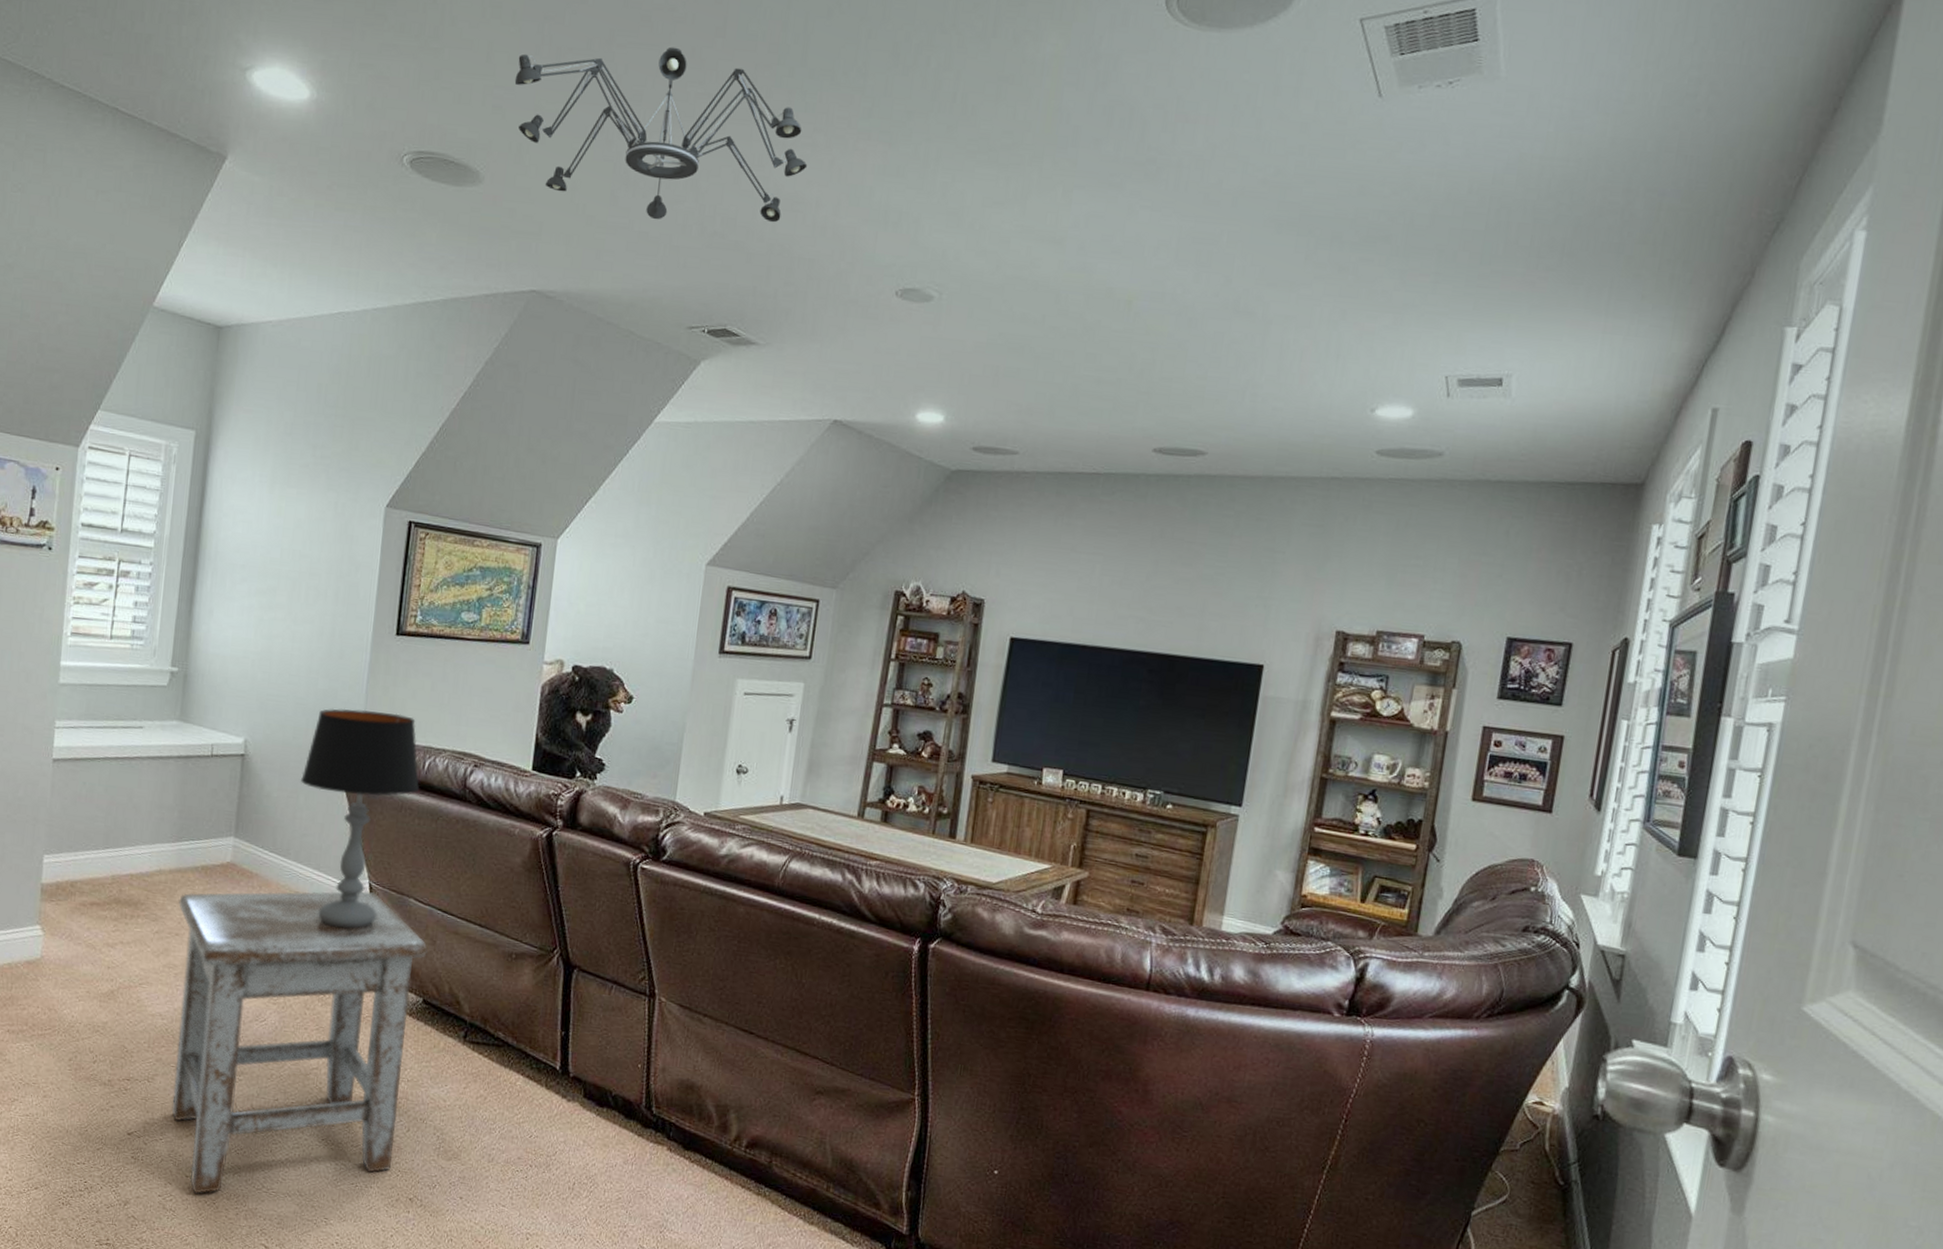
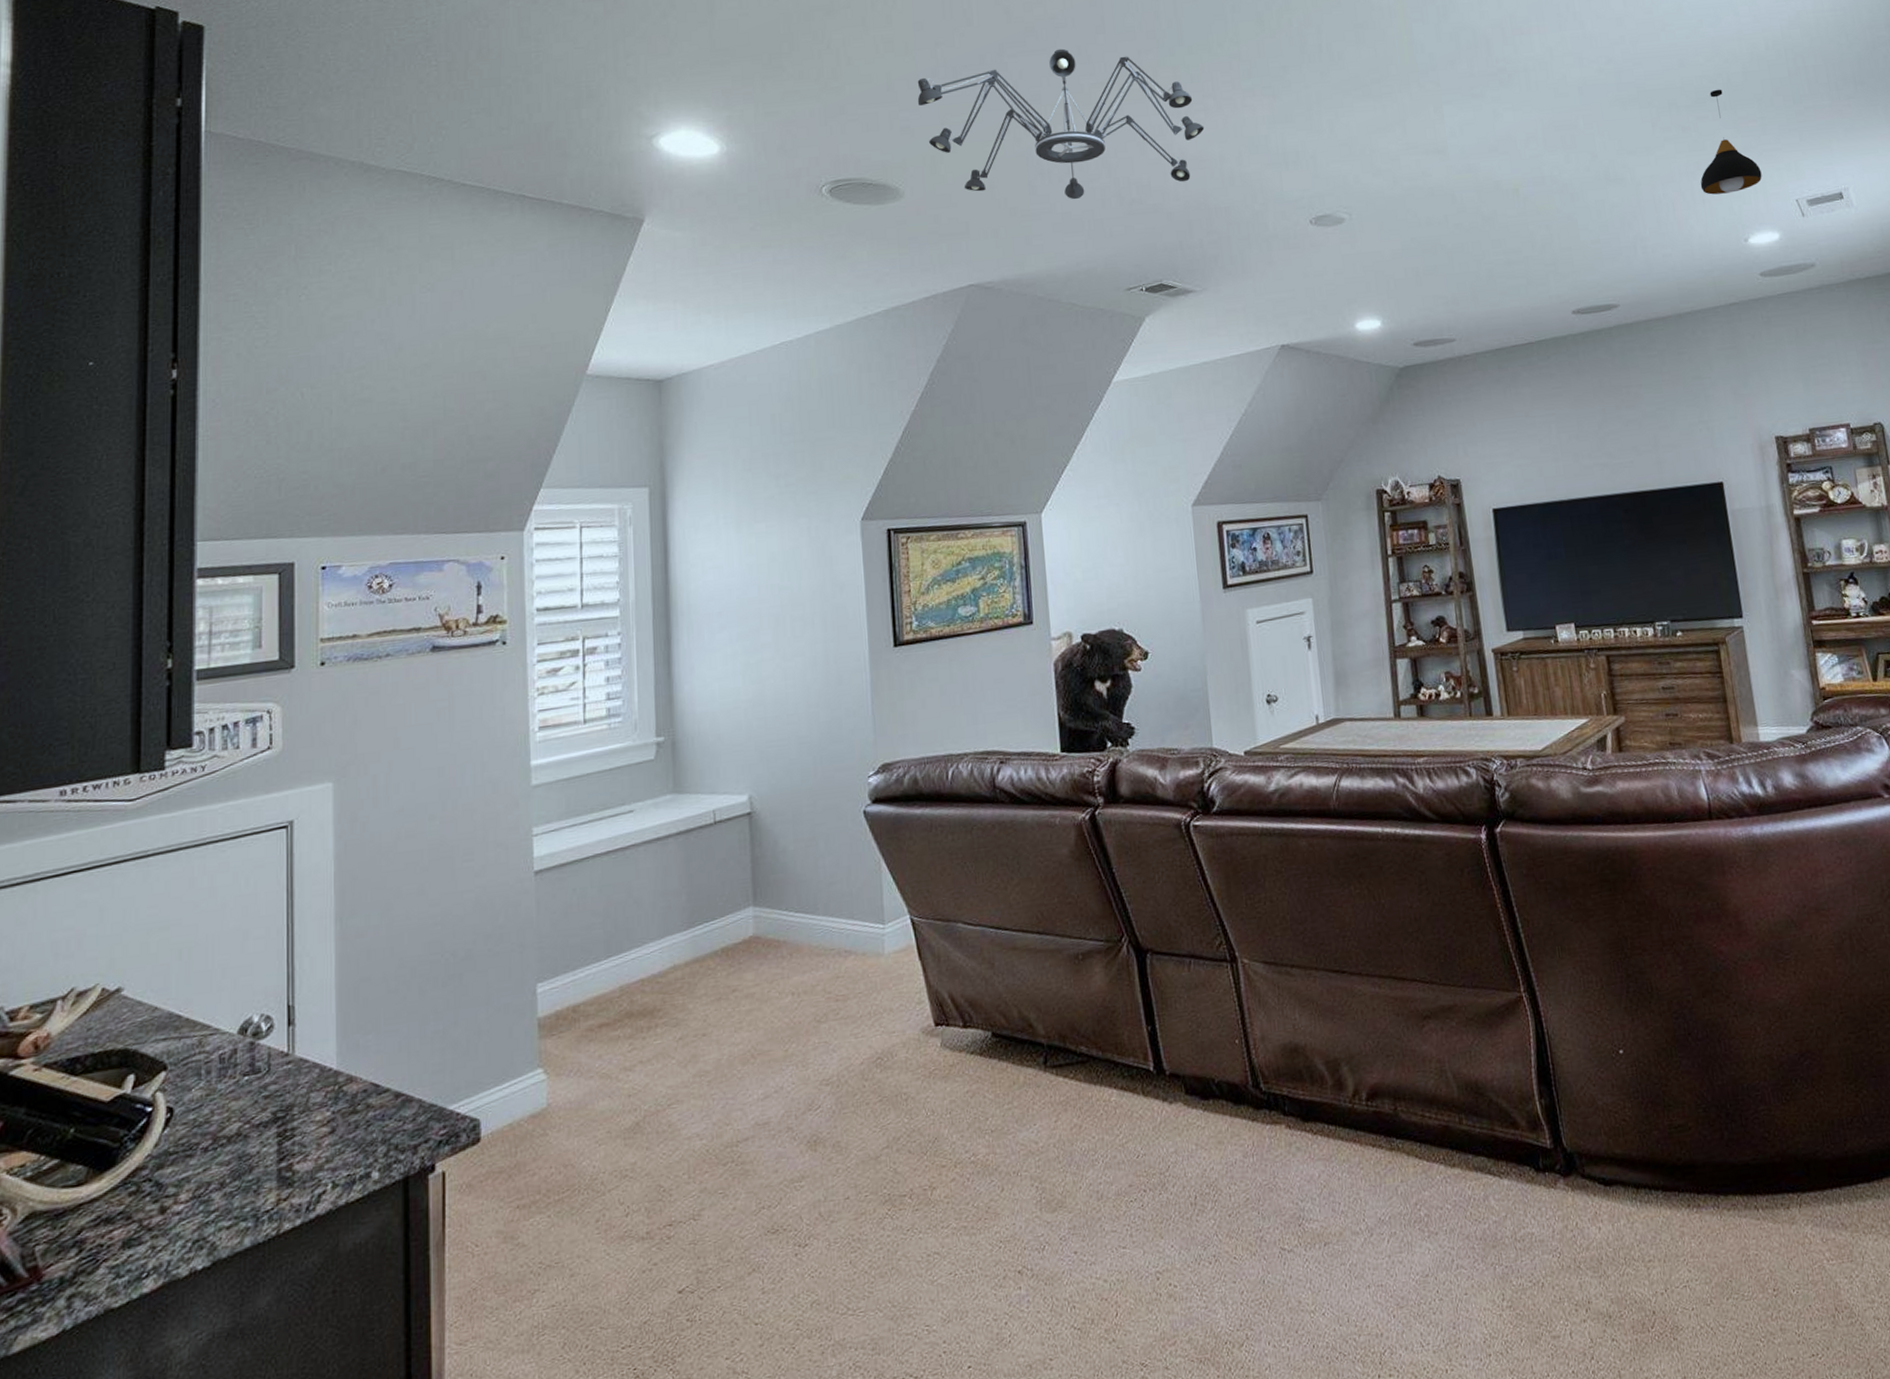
stool: present [171,891,428,1194] -> none [701,927,992,1343]
table lamp: present [301,708,420,929] -> none [817,727,948,978]
pendant light: none [1339,229,1416,354] -> present [1700,89,1762,195]

